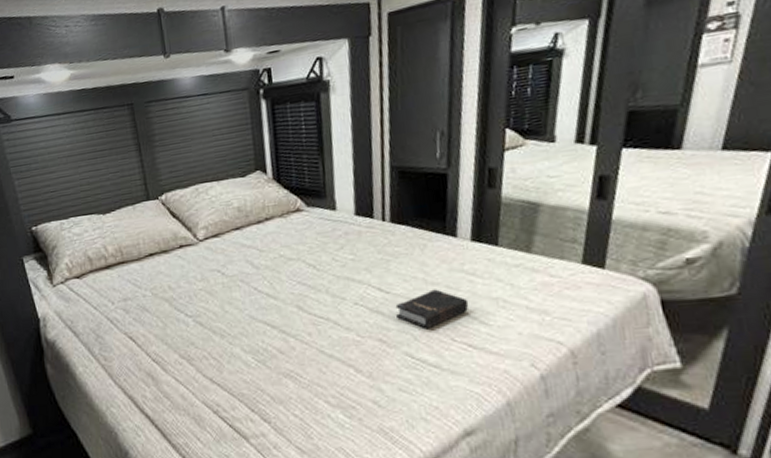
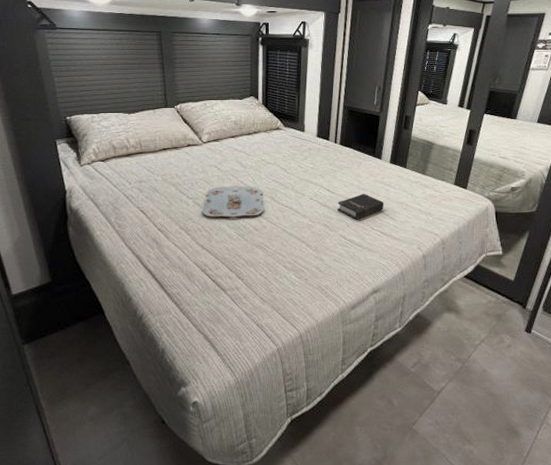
serving tray: none [206,293,291,340] -> present [202,185,265,218]

